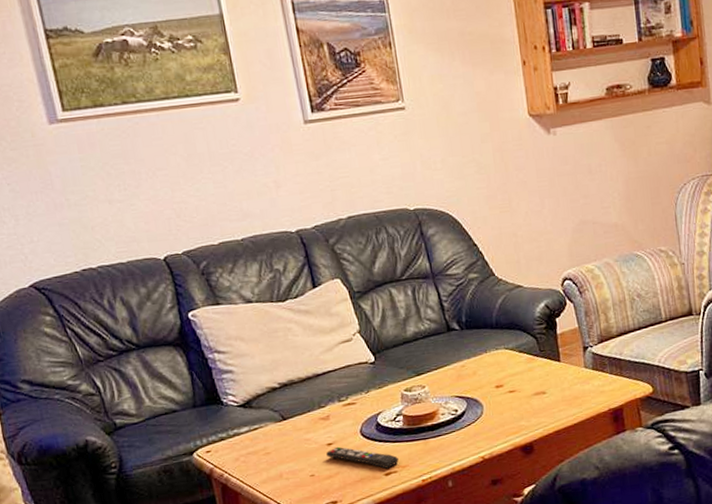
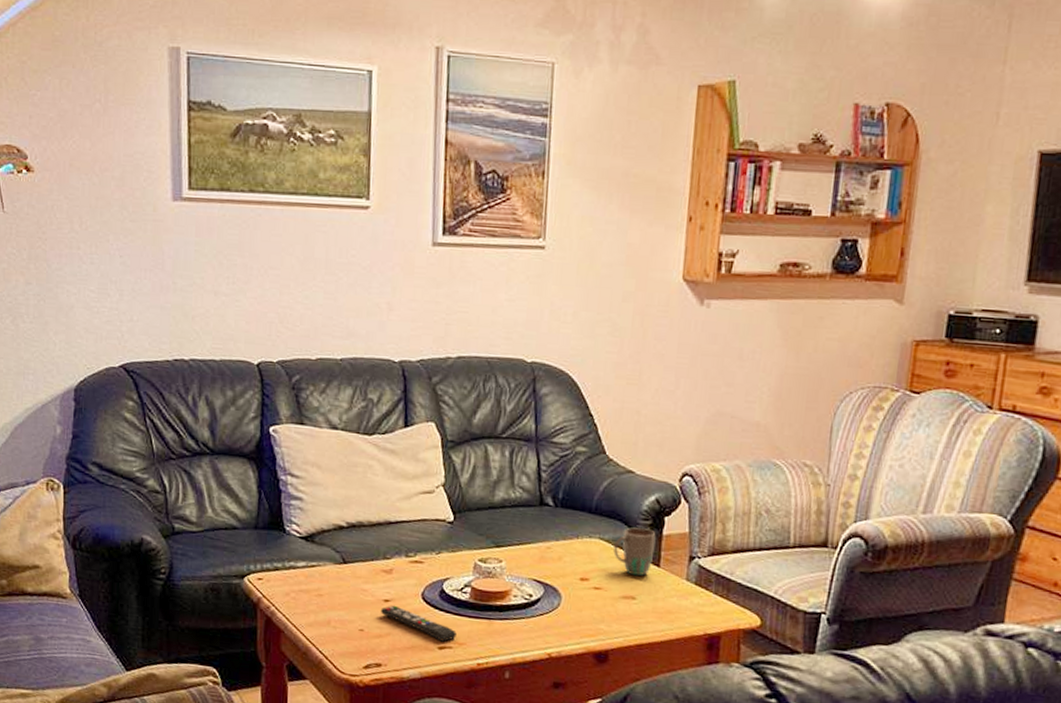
mug: none [518,331,553,374] -> present [613,527,656,577]

